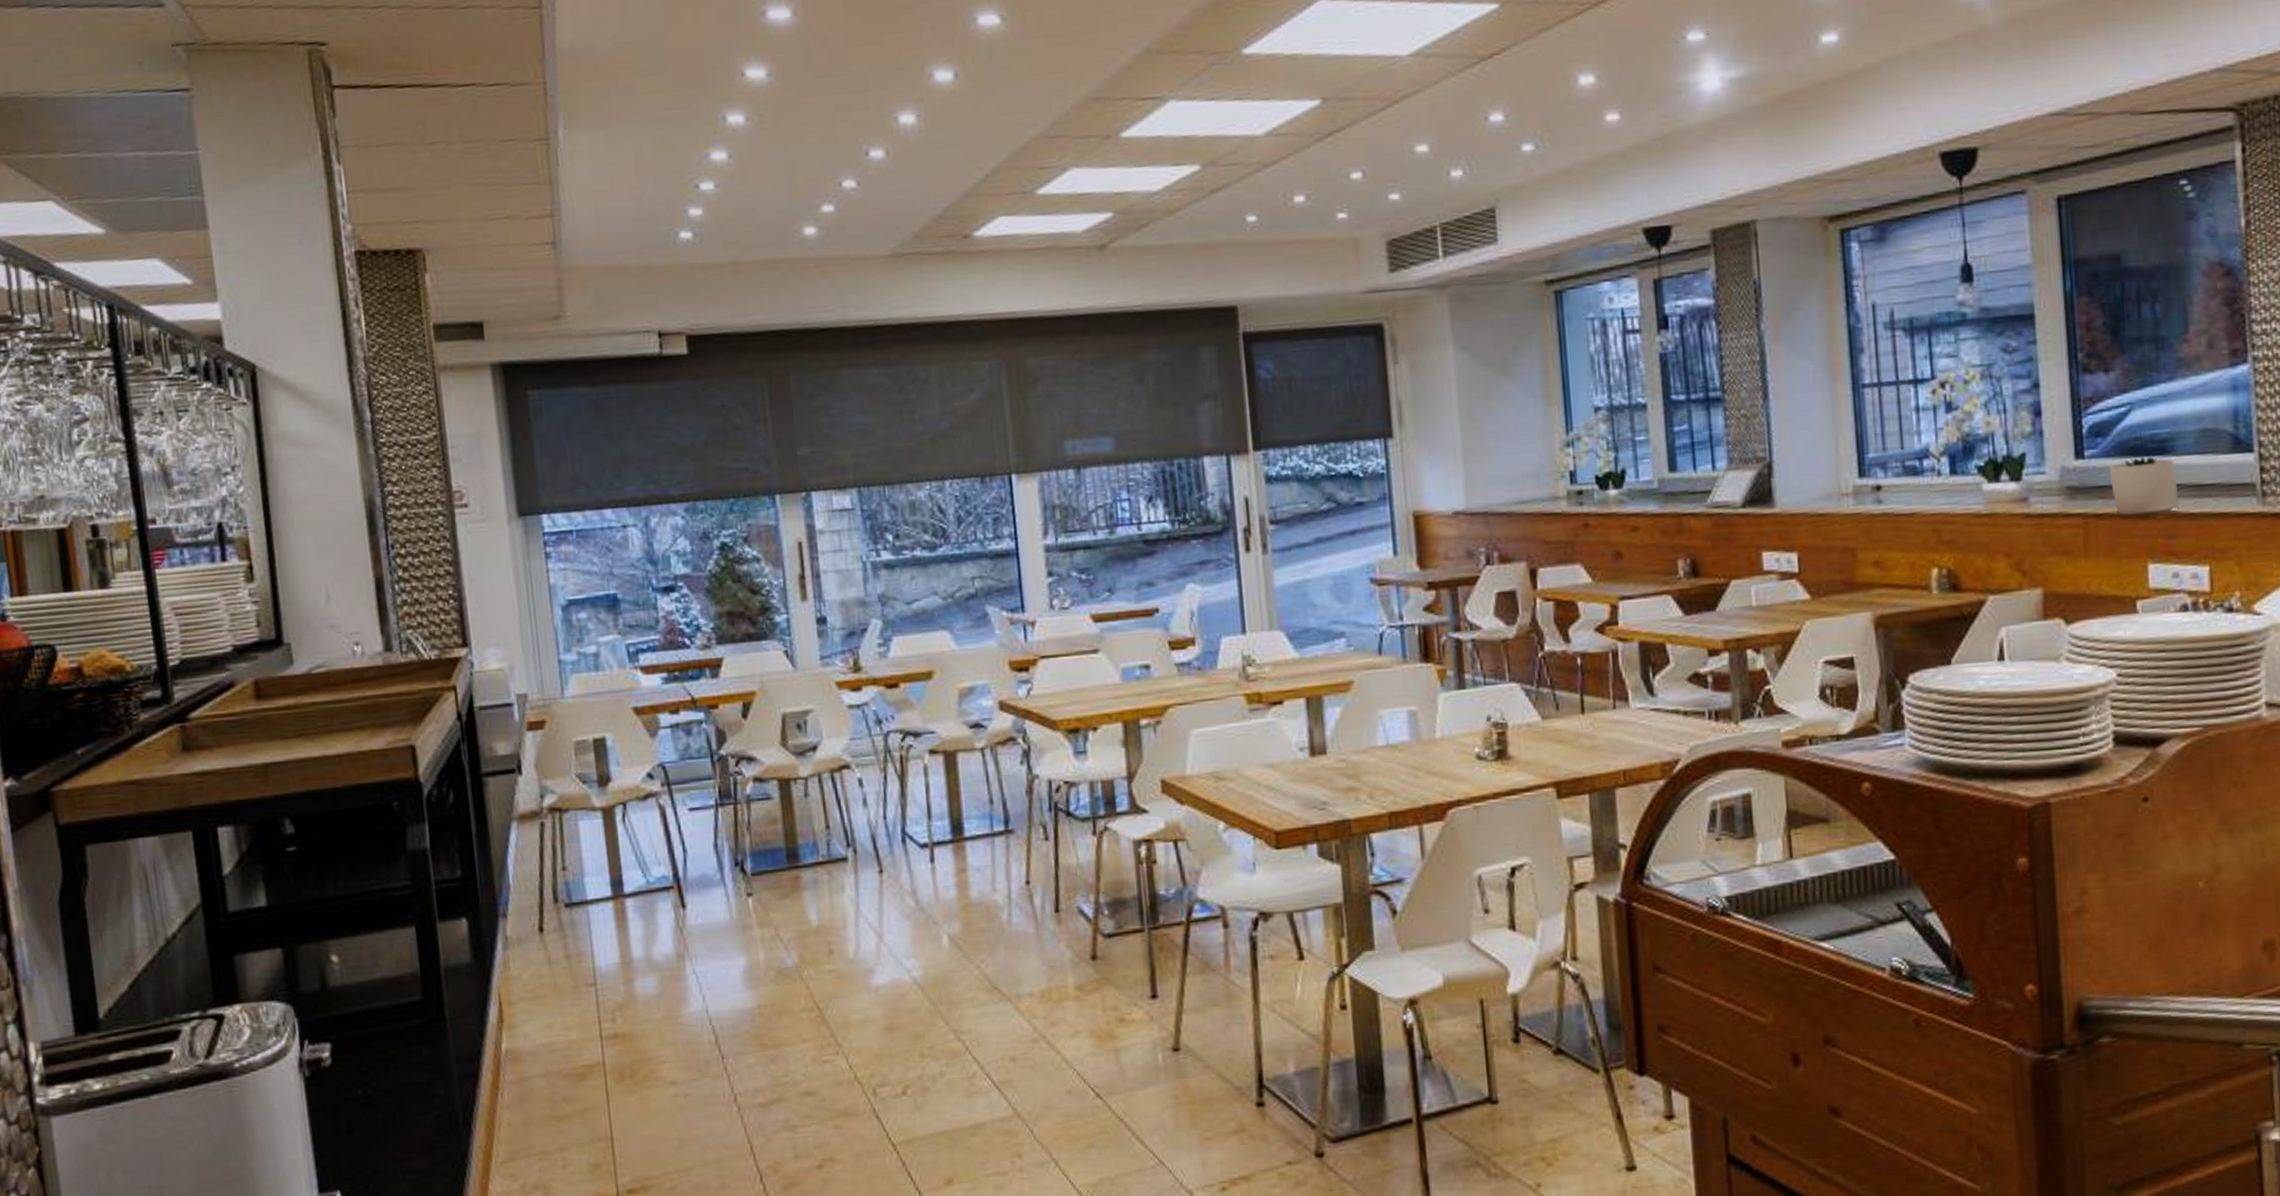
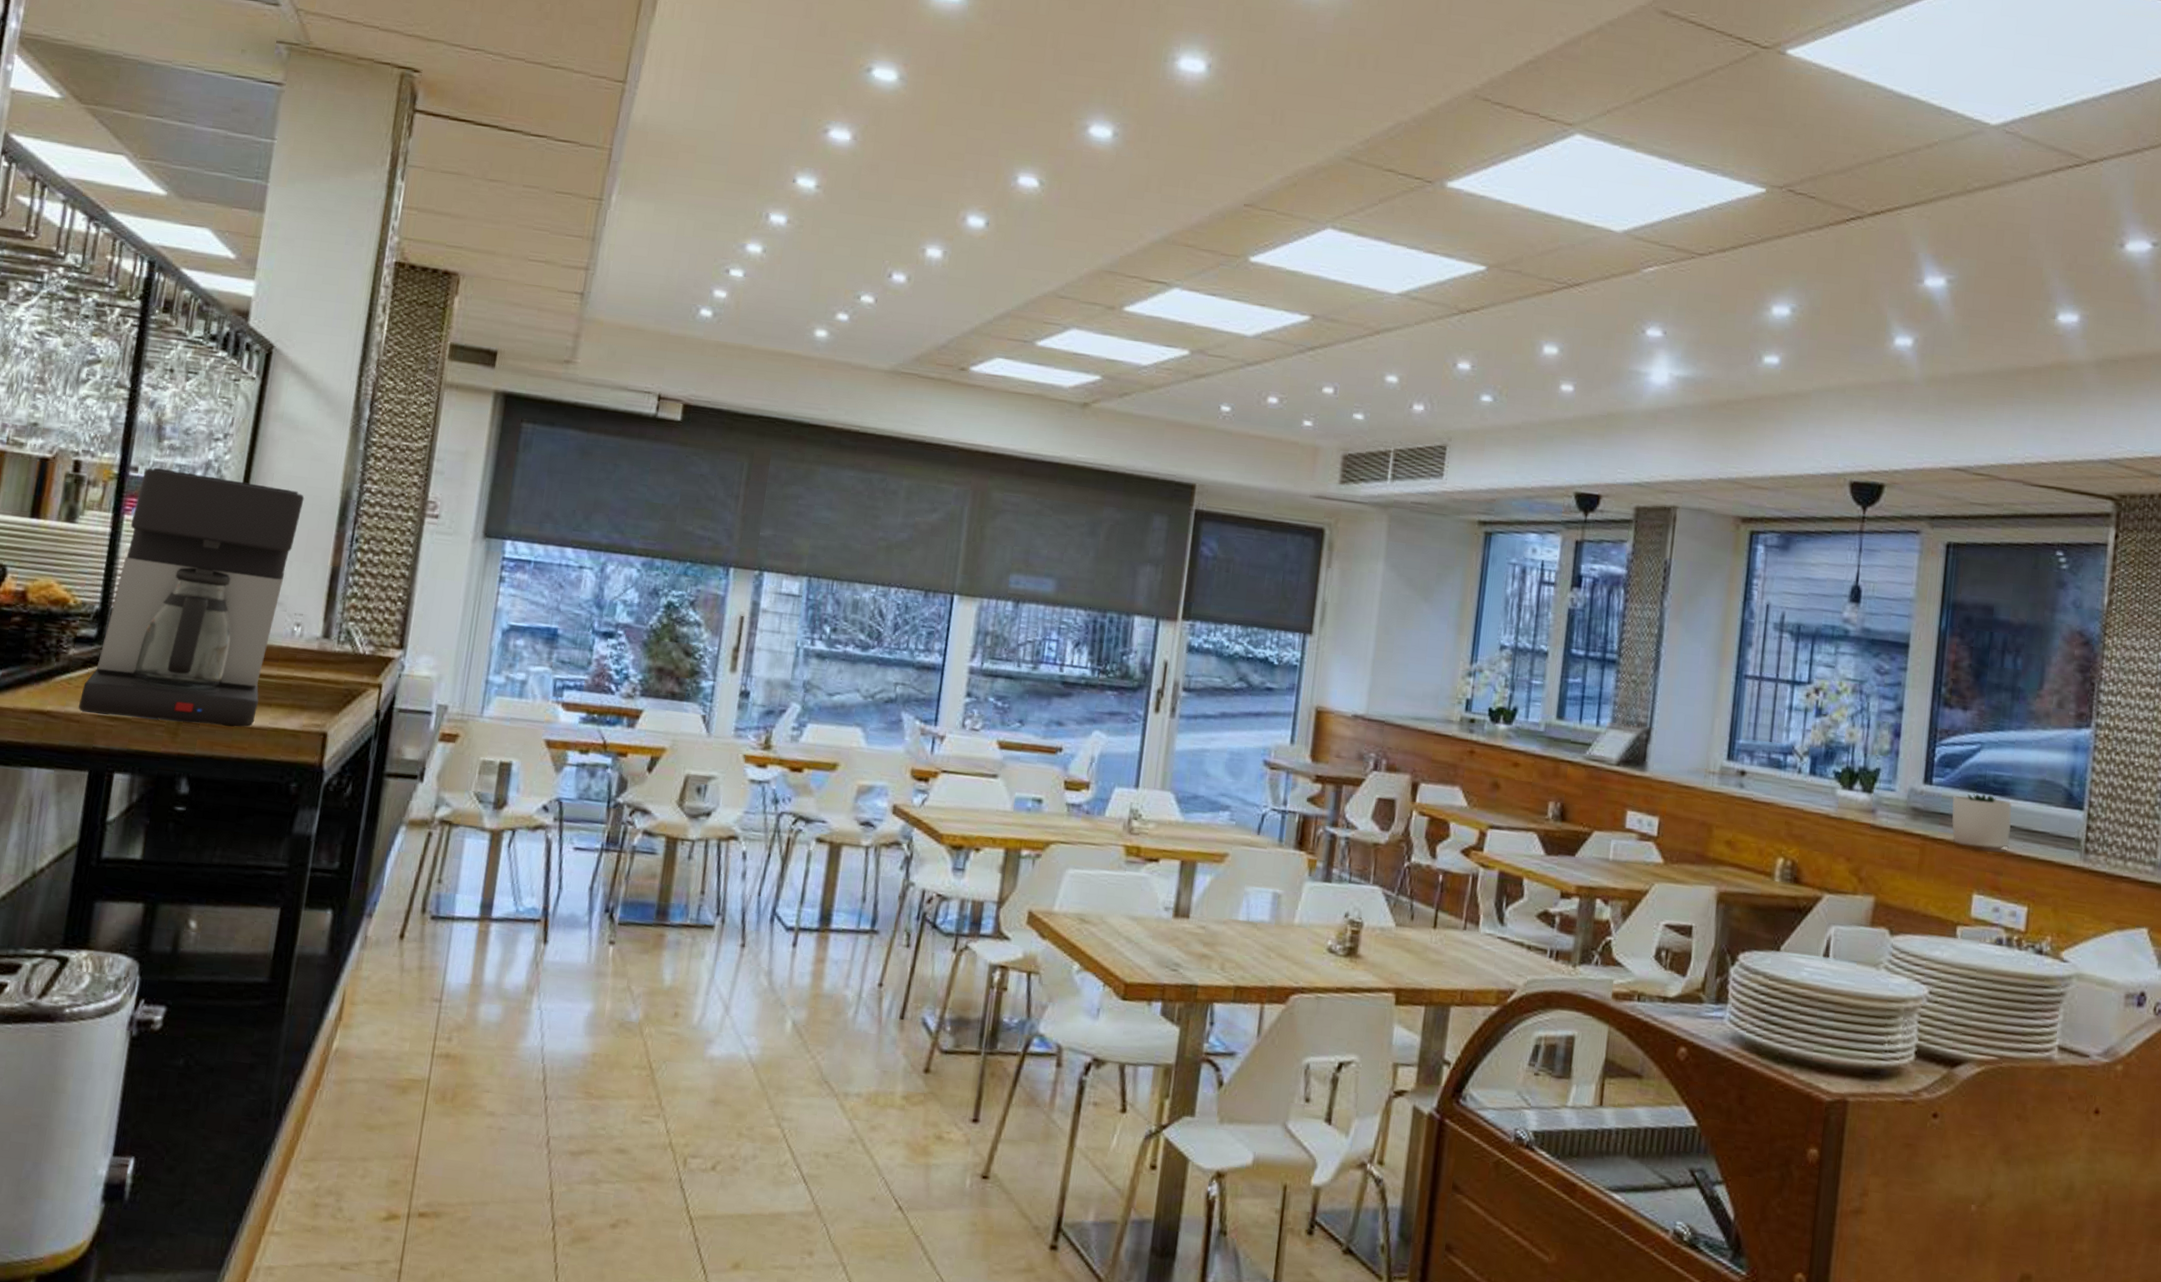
coffee maker: none [162,509,340,773] -> present [78,467,305,727]

